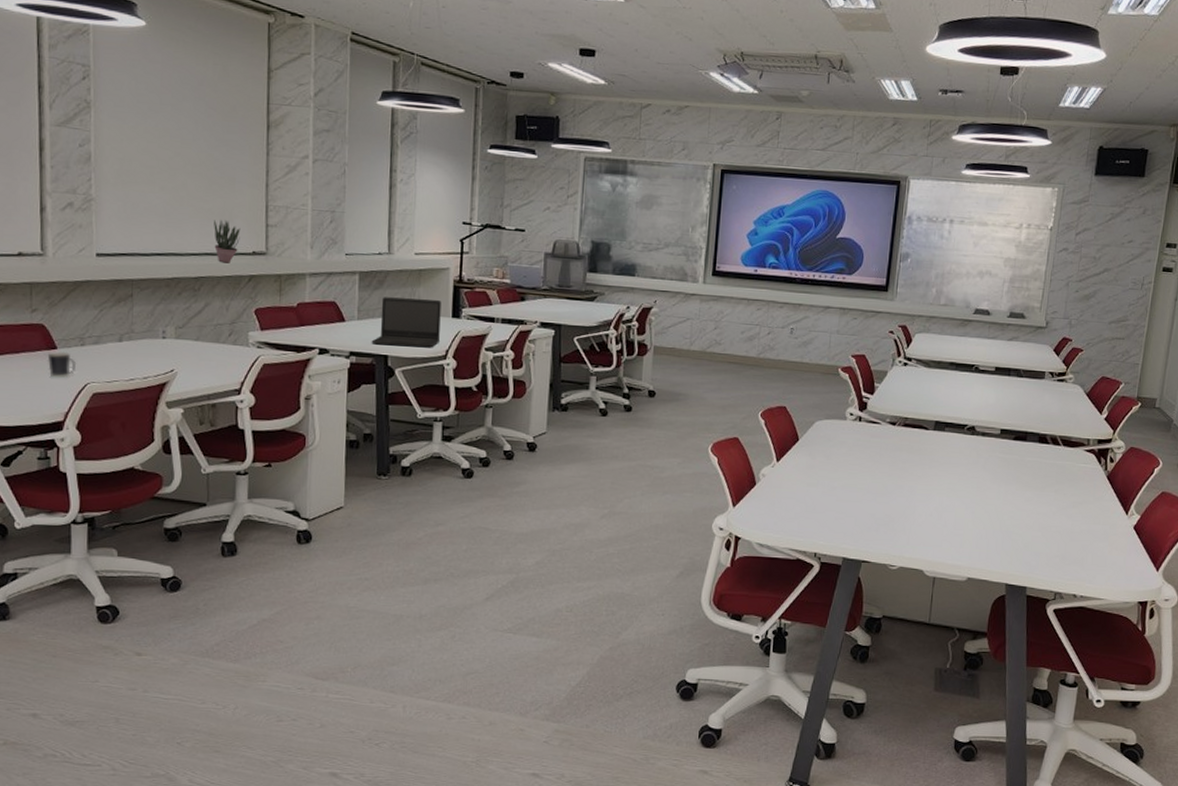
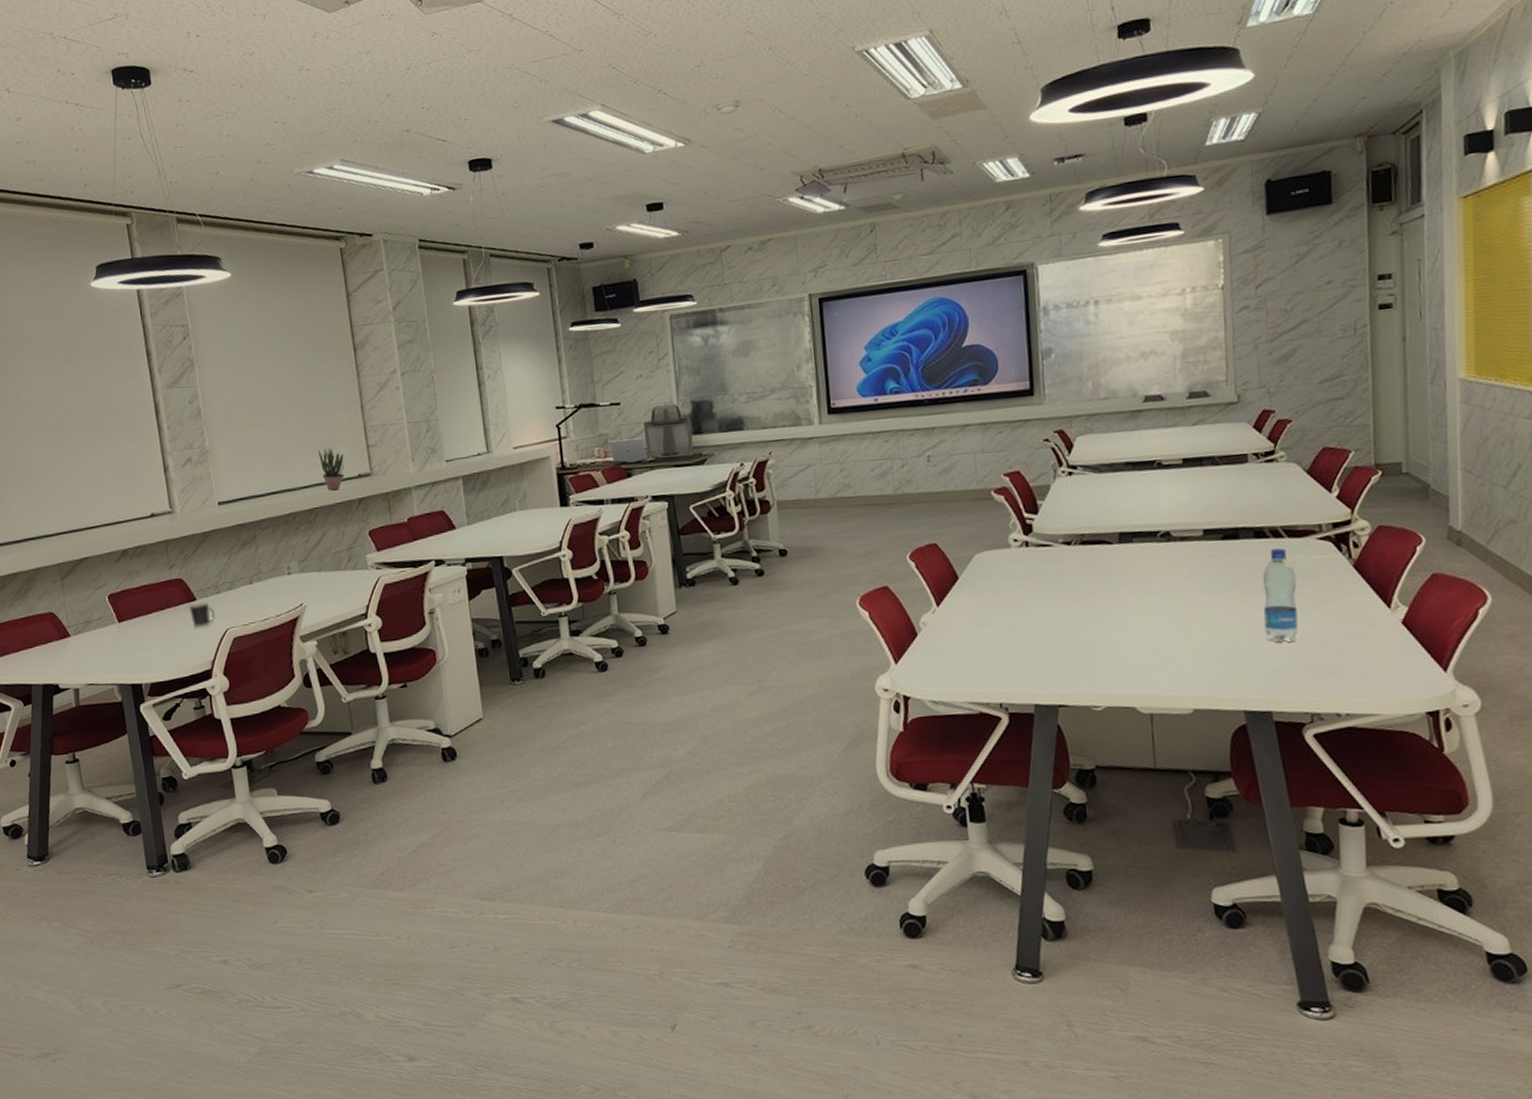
laptop: present [371,297,442,348] -> none [484,491,552,548]
bottle: none [1032,454,1064,533] -> present [1262,548,1299,643]

